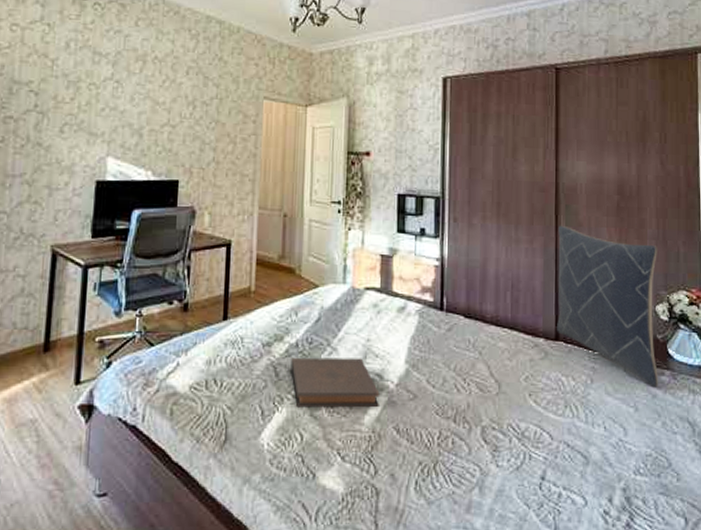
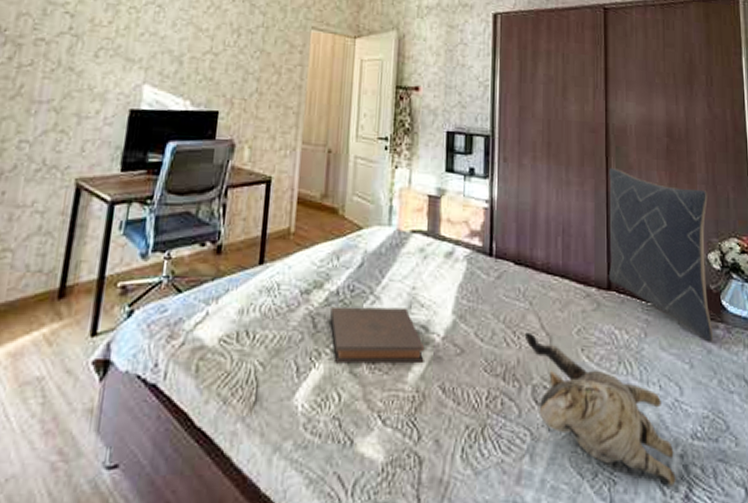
cat: none [474,379,618,516] -> present [524,332,676,486]

